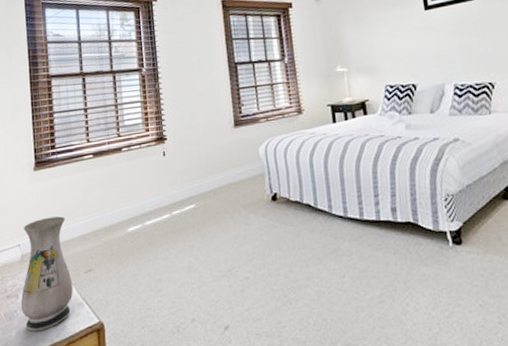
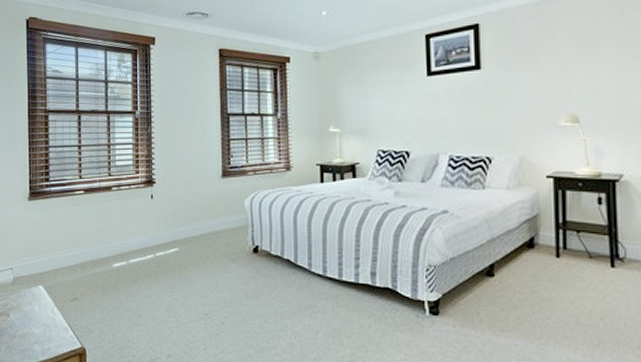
vase: present [20,216,73,332] -> none [11,245,59,349]

